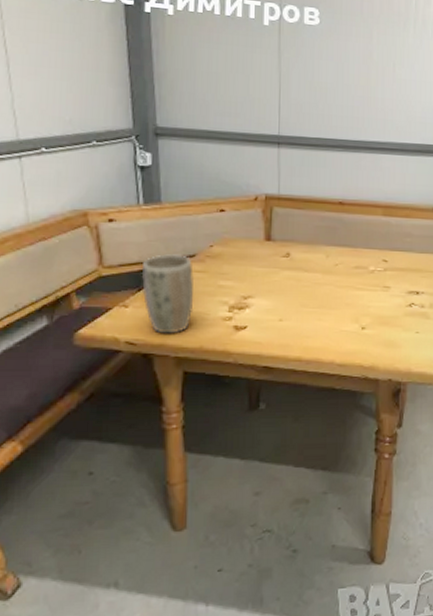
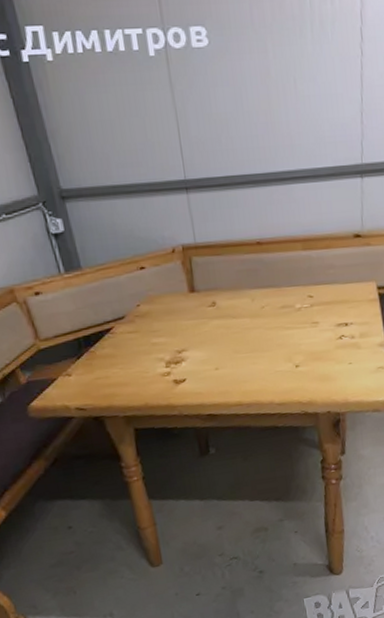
plant pot: present [141,254,194,334] -> none [76,318,133,397]

